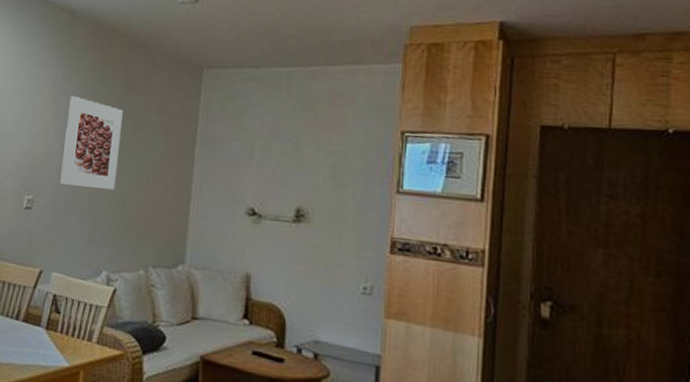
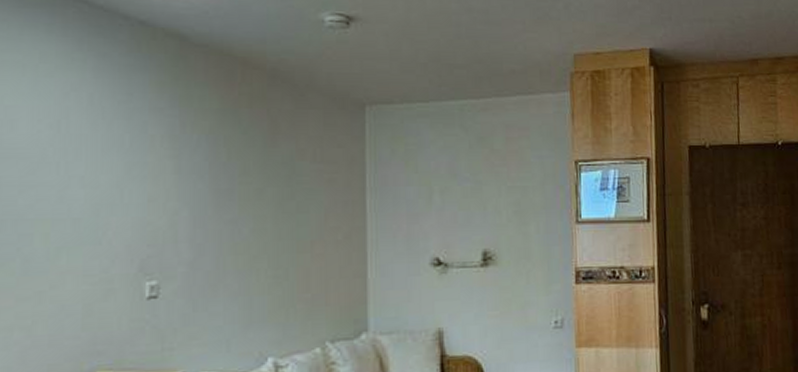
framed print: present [60,95,123,191] -> none [195,146,271,261]

